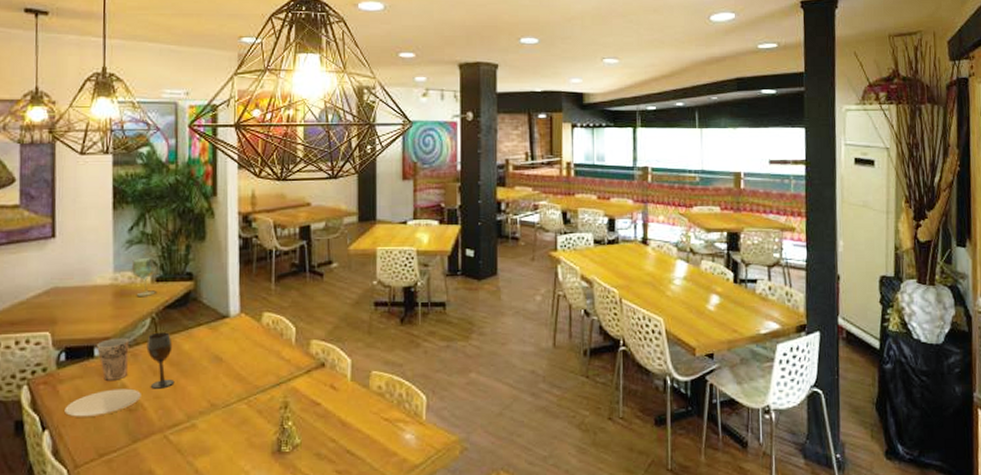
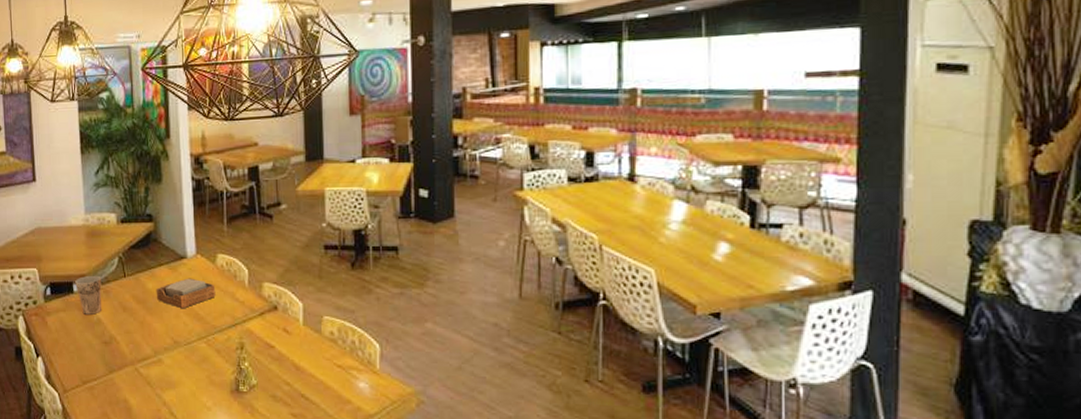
plate: present [64,388,141,418] -> none [53,322,114,348]
wine glass: present [131,257,156,298] -> none [99,199,122,238]
wine glass: present [146,332,175,389] -> none [116,271,142,324]
napkin holder: none [192,337,260,370] -> present [156,278,216,309]

